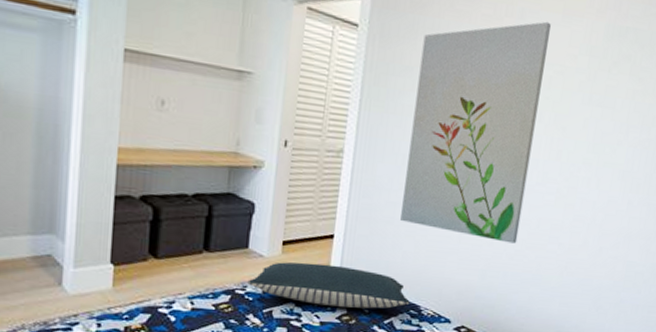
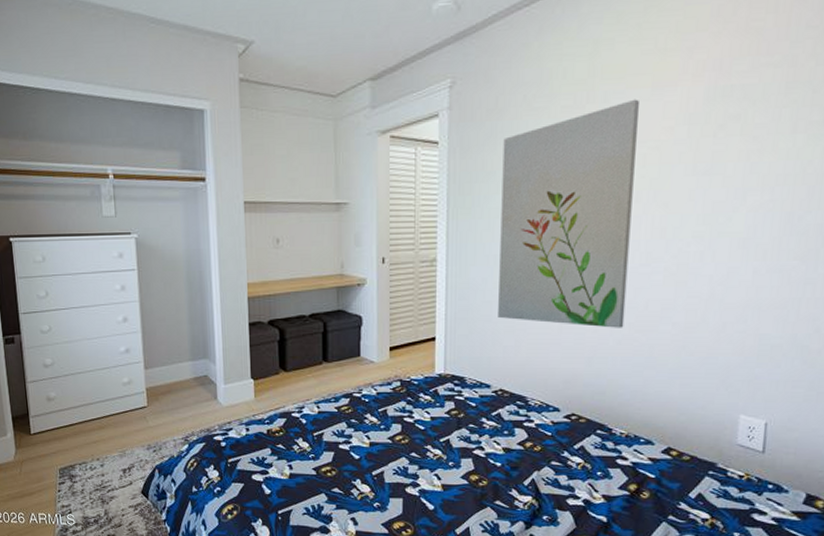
pillow: present [247,262,410,309] -> none [362,364,516,403]

